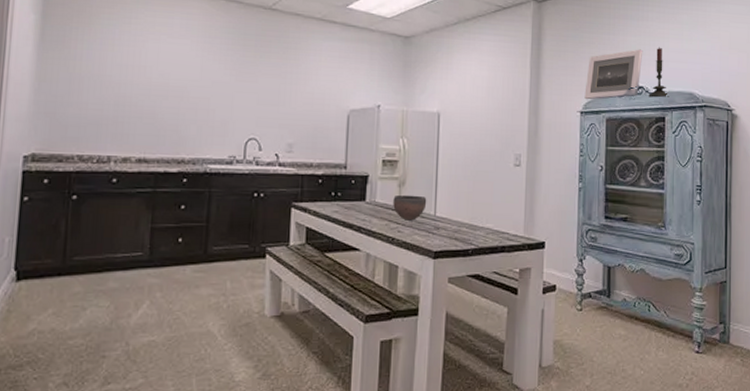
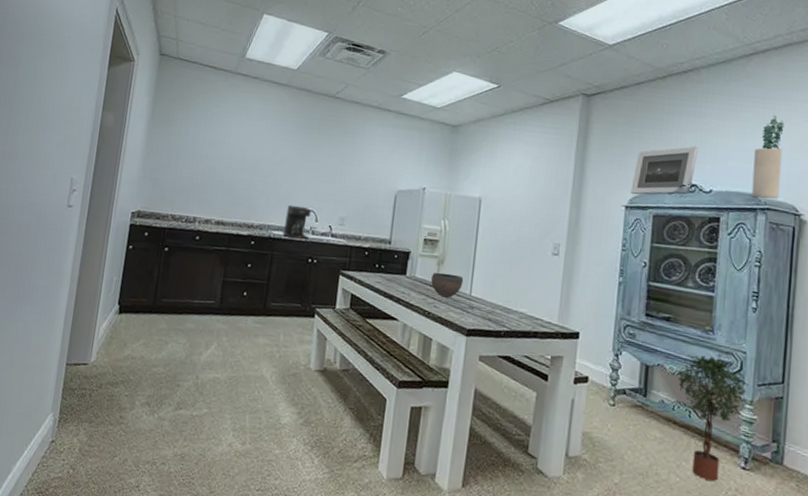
coffee maker: none [221,133,253,172] -> present [283,205,311,240]
potted tree: none [635,251,697,368] -> present [676,355,748,481]
candle: present [648,47,670,98] -> none [702,145,726,197]
vase: none [691,16,715,97] -> present [751,114,784,199]

